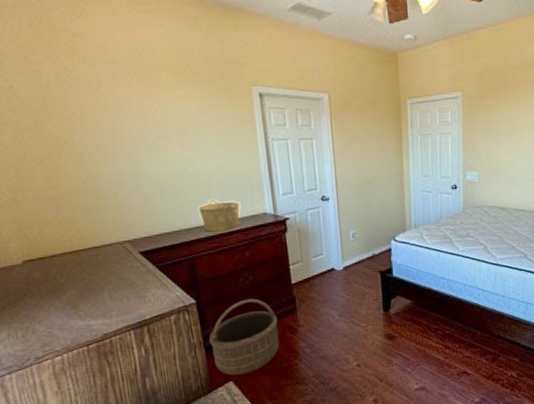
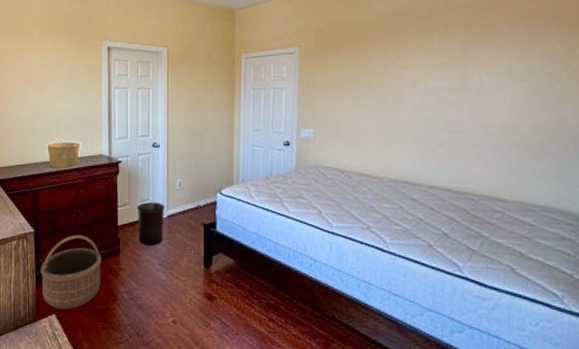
waste bin: none [310,256,341,299] -> present [137,202,165,246]

